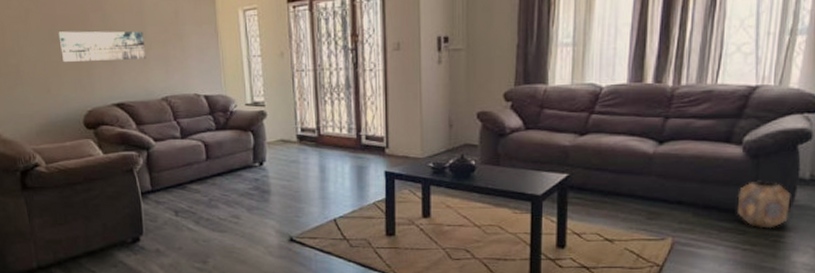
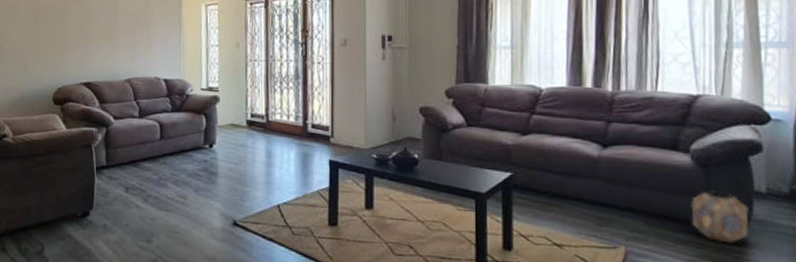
wall art: present [58,31,146,62] -> none [41,17,116,44]

